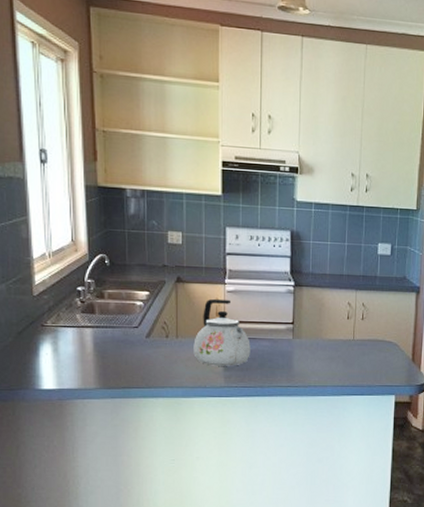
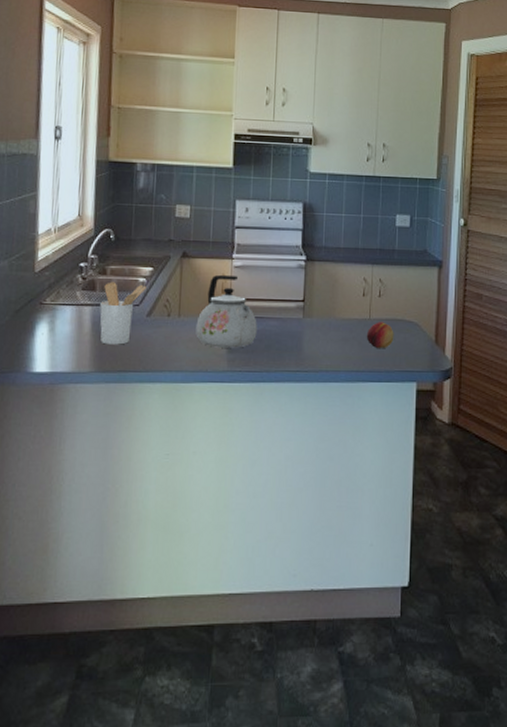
utensil holder: none [100,305,144,364] -> present [100,282,147,345]
fruit: none [350,342,376,367] -> present [366,322,394,349]

